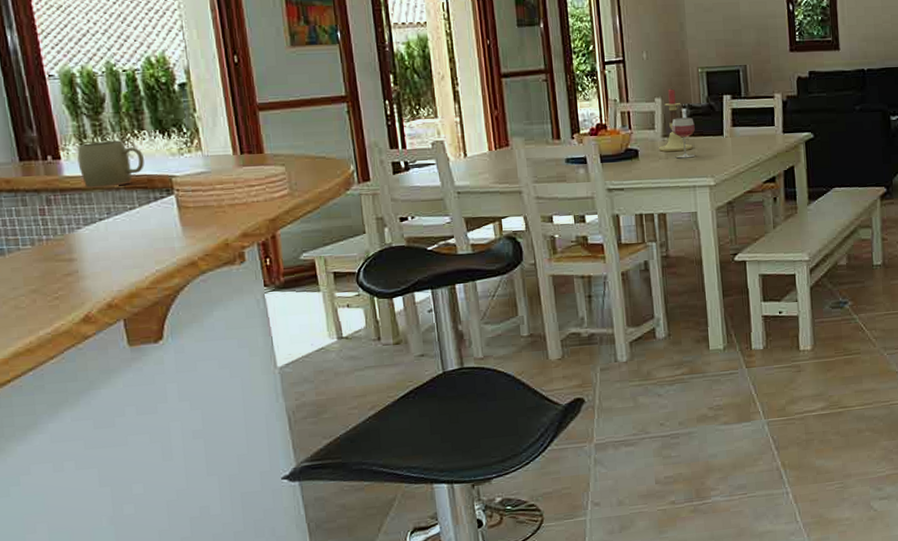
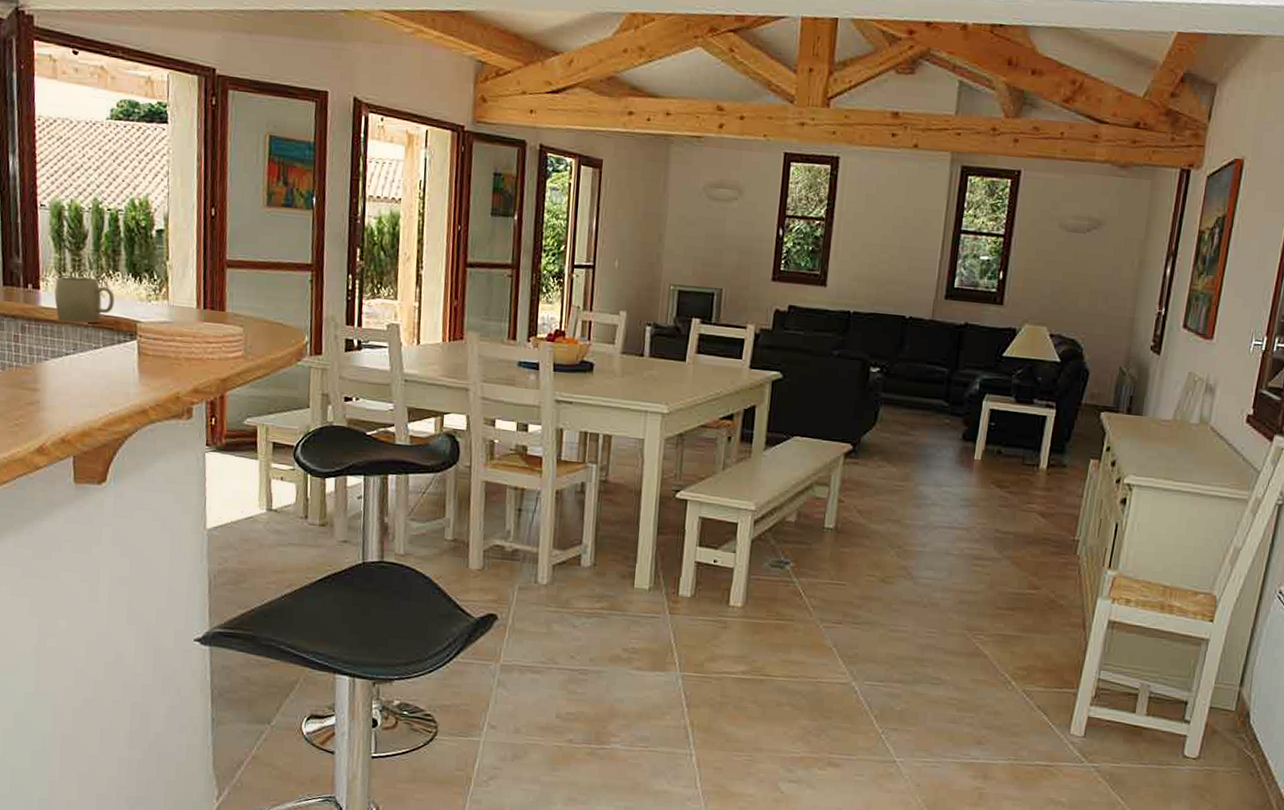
candlestick: present [659,89,693,152] -> none [616,303,651,372]
wineglass: present [671,117,696,159] -> none [631,335,657,381]

